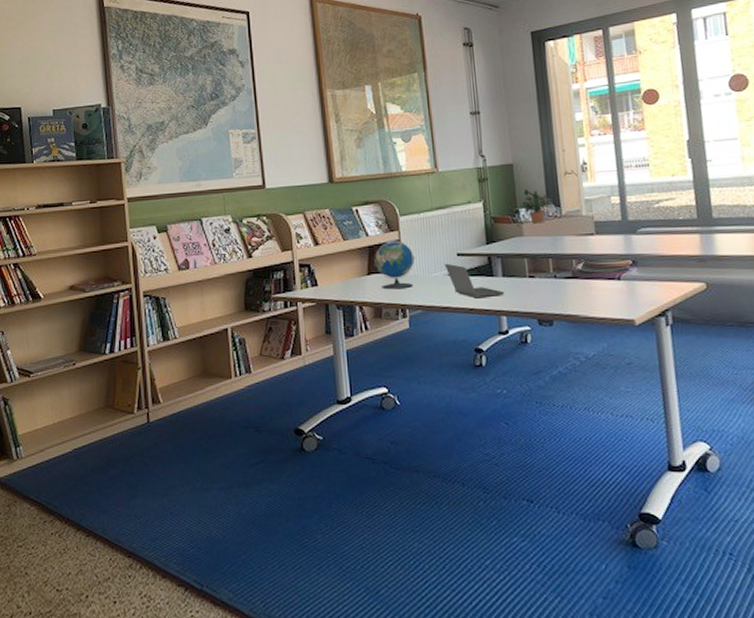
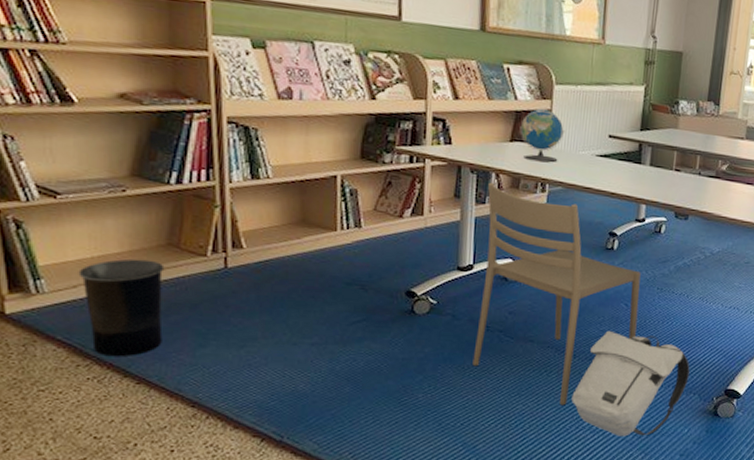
waste bin: none [45,421,104,511] -> present [78,258,165,356]
chair: none [354,315,523,542] -> present [472,182,641,406]
laptop computer: present [444,263,505,299] -> none [594,143,649,184]
backpack: none [468,453,593,576] -> present [571,330,690,437]
potted plant: present [521,189,553,224] -> none [682,81,713,119]

